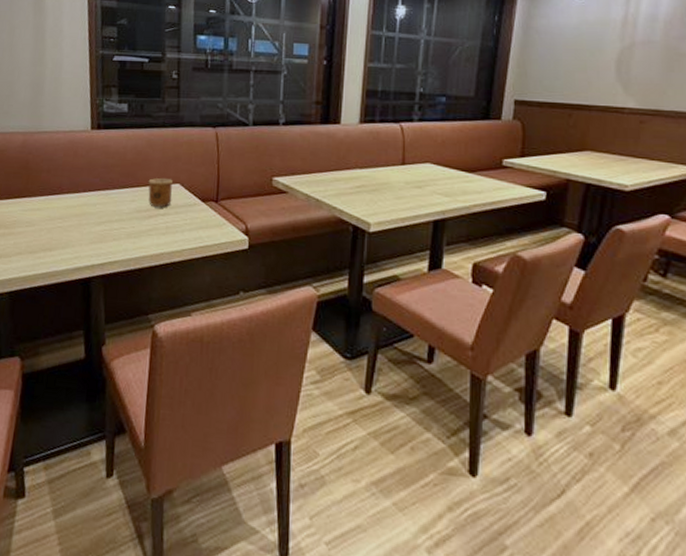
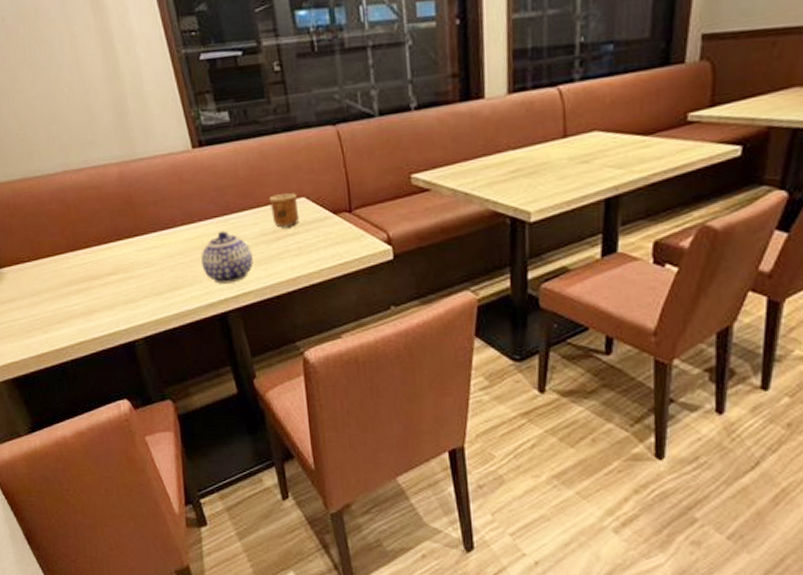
teapot: none [77,203,125,251] -> present [201,230,253,284]

